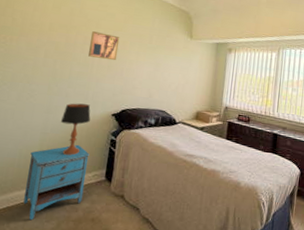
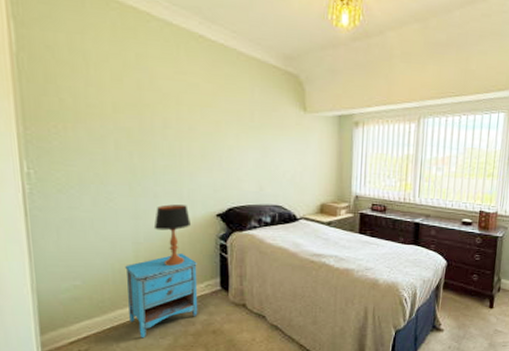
wall art: present [88,31,120,61] -> none [171,110,211,148]

